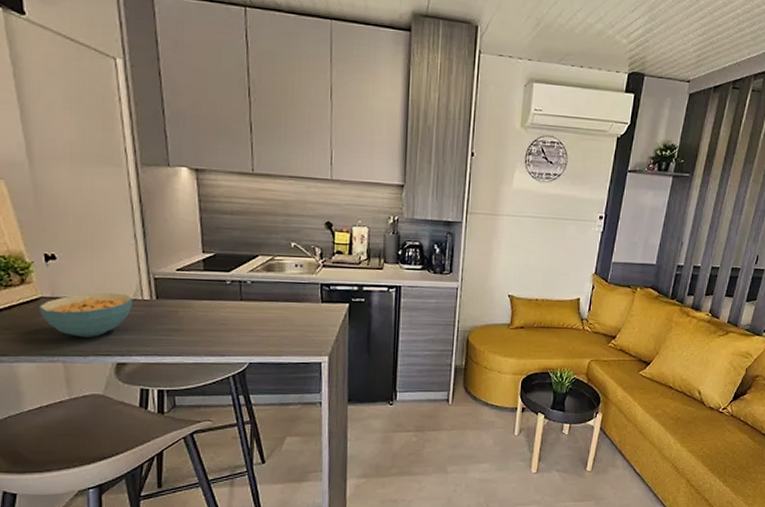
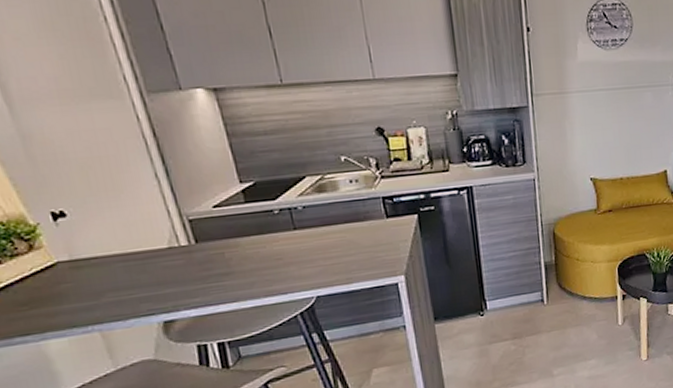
cereal bowl: present [39,292,133,337] -> none [57,243,169,300]

